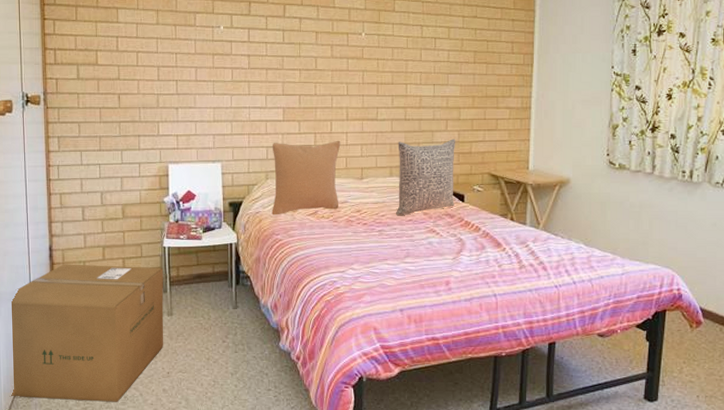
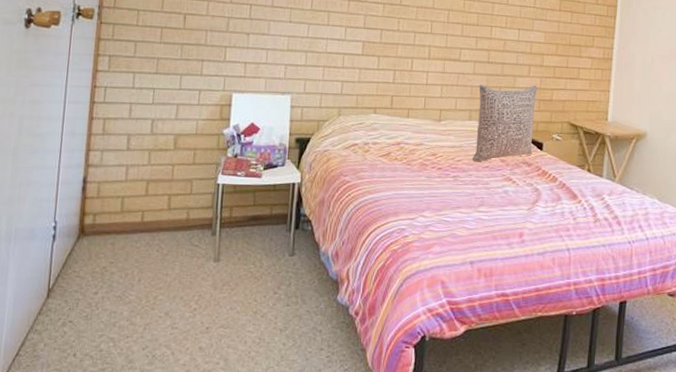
box: present [9,264,164,402] -> none [10,198,214,362]
pillow: present [272,140,341,215] -> none [341,76,421,155]

